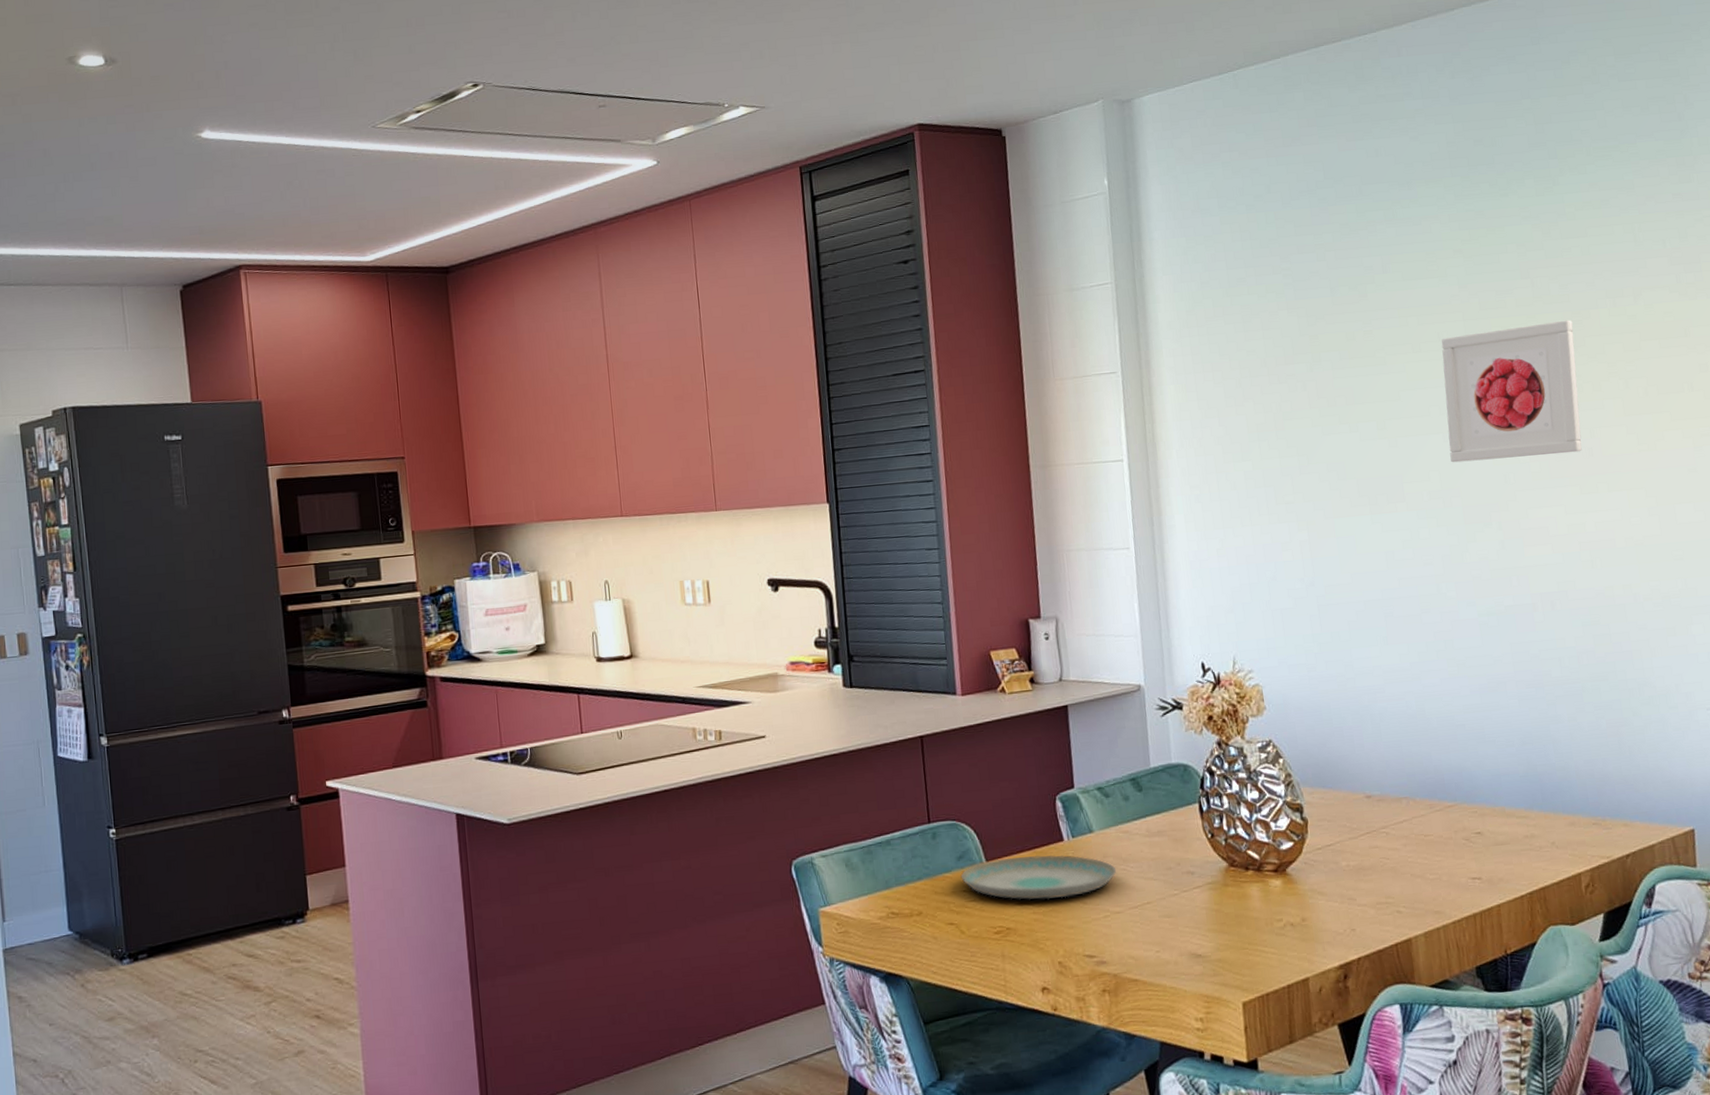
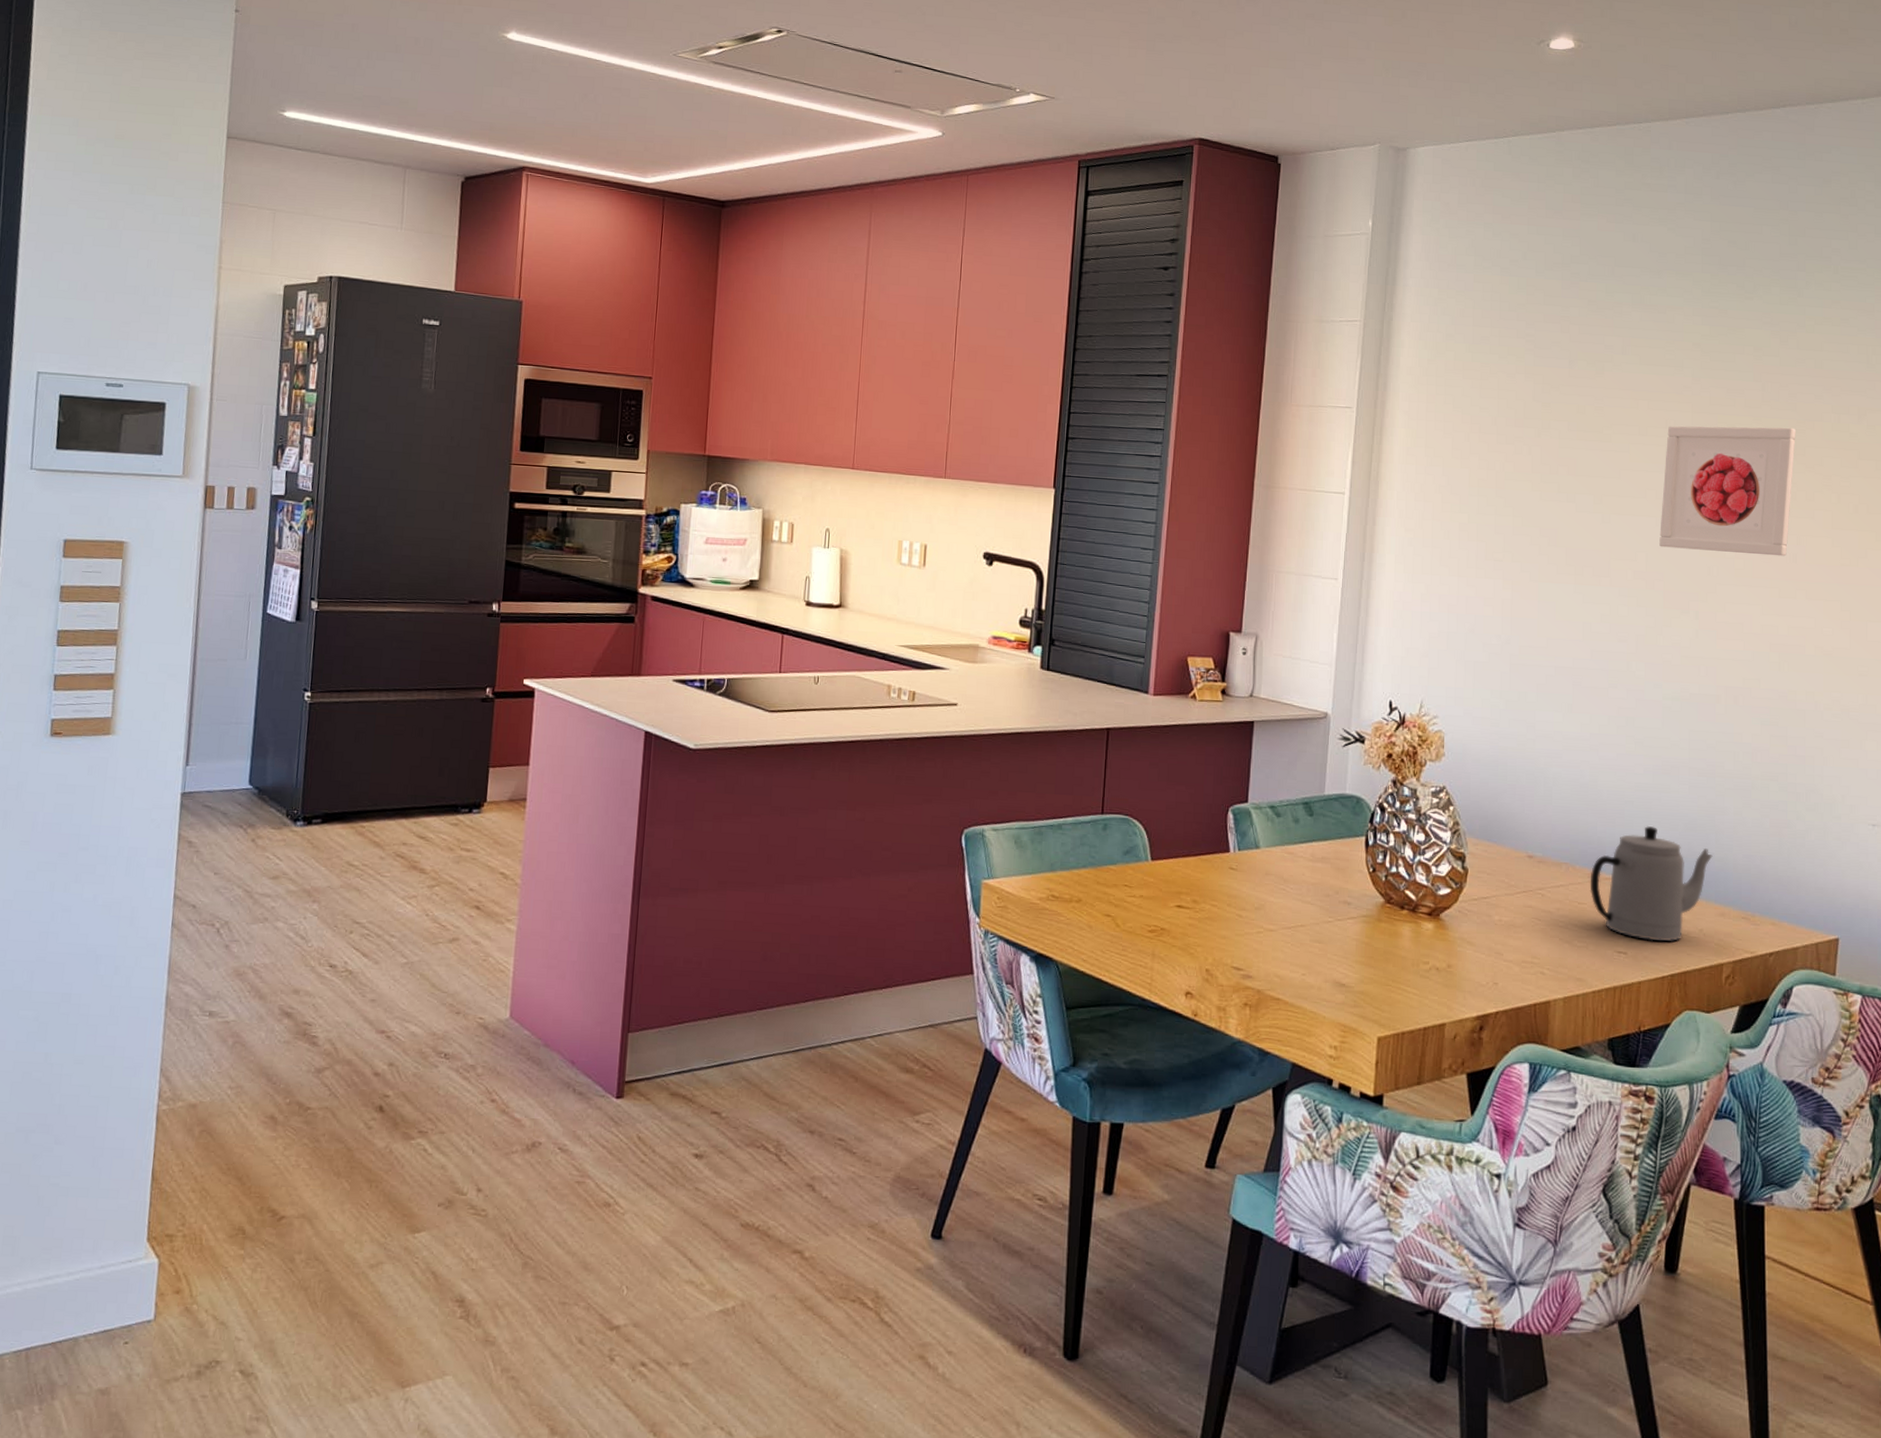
plate: present [960,854,1117,901] -> none [1124,859,1276,908]
teapot: none [1432,746,1554,862] -> present [1589,826,1713,941]

